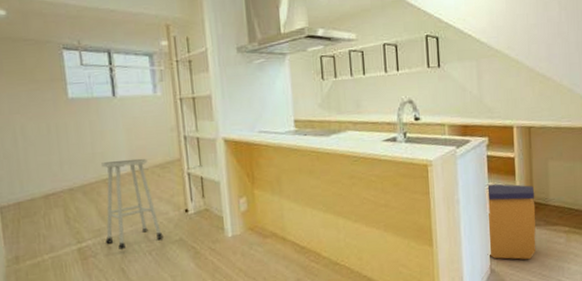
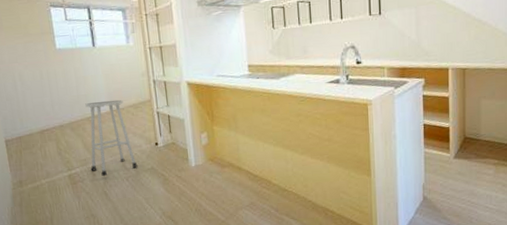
trash can: present [486,183,536,260] -> none [421,120,467,189]

